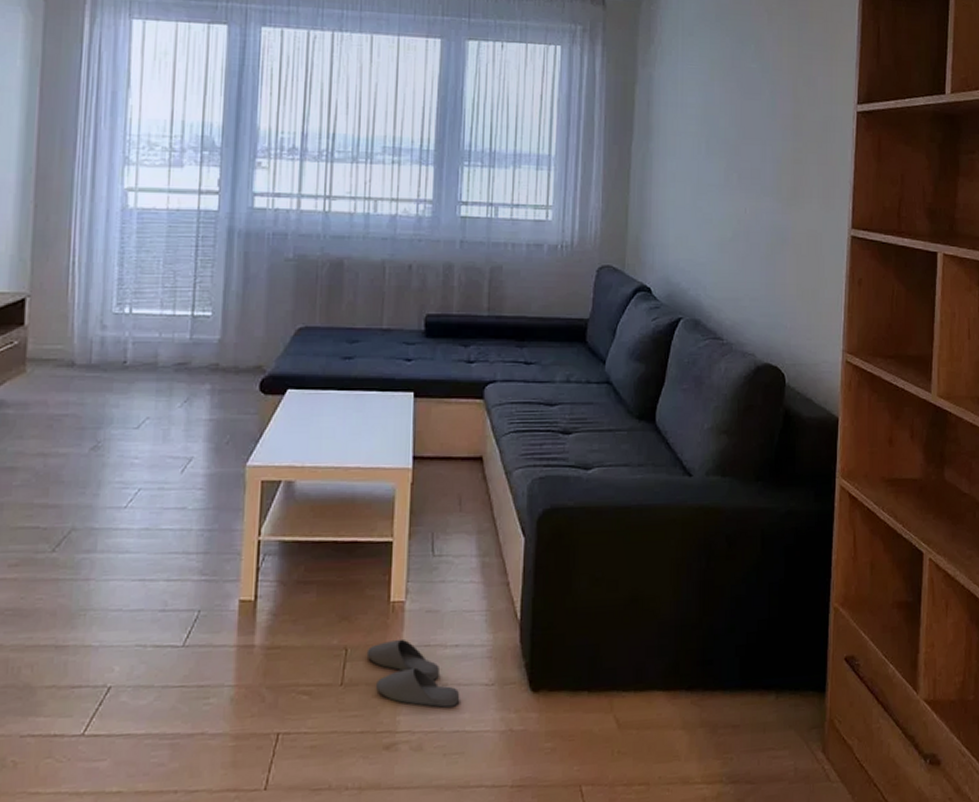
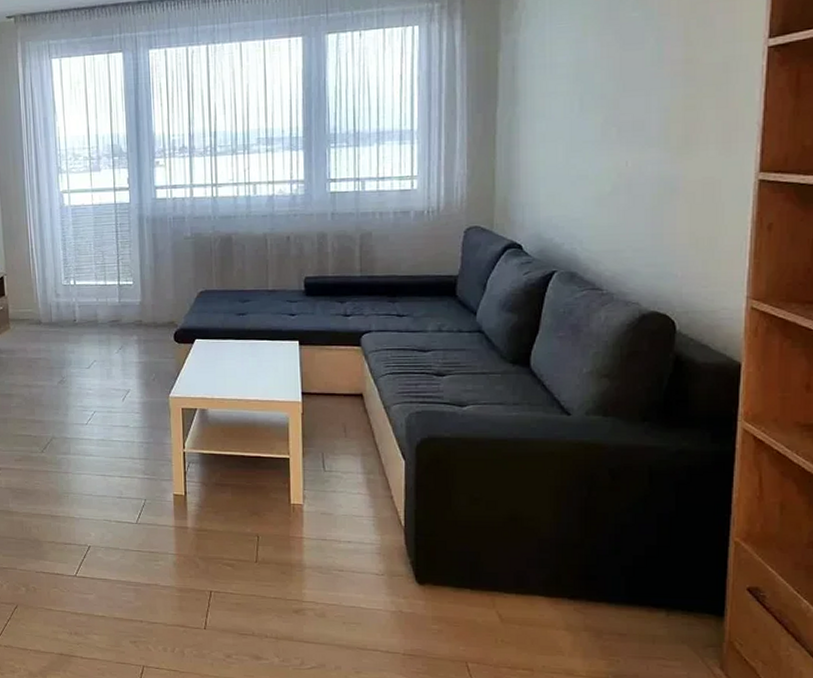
slippers: present [366,638,460,708] -> none [274,532,355,588]

